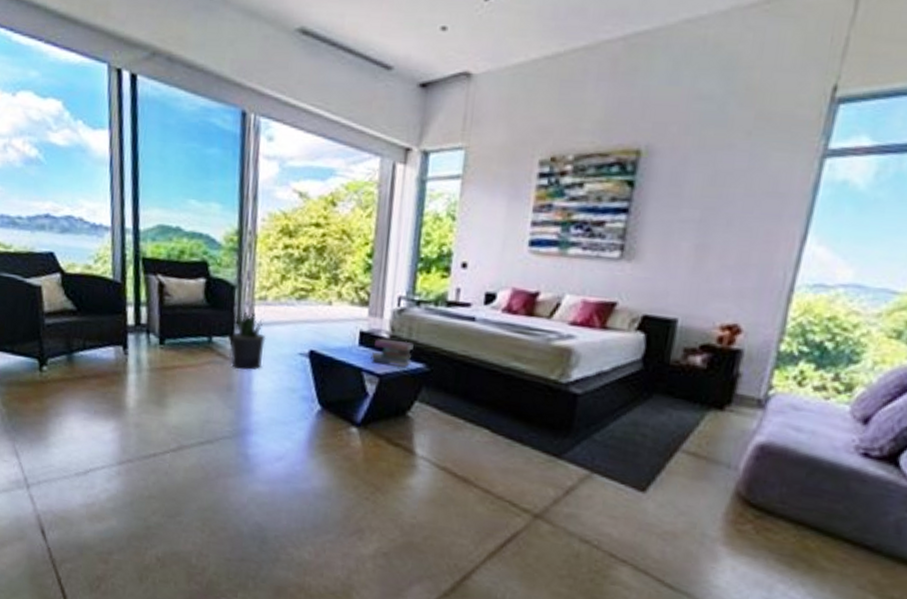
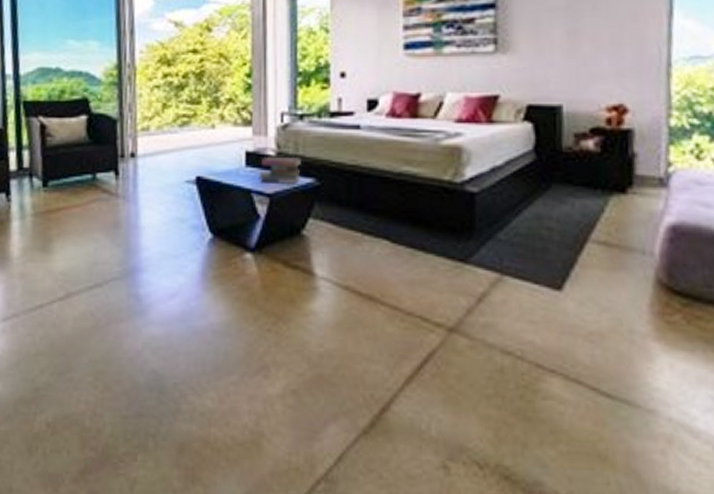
planter: present [230,309,266,371] -> none [114,142,151,205]

